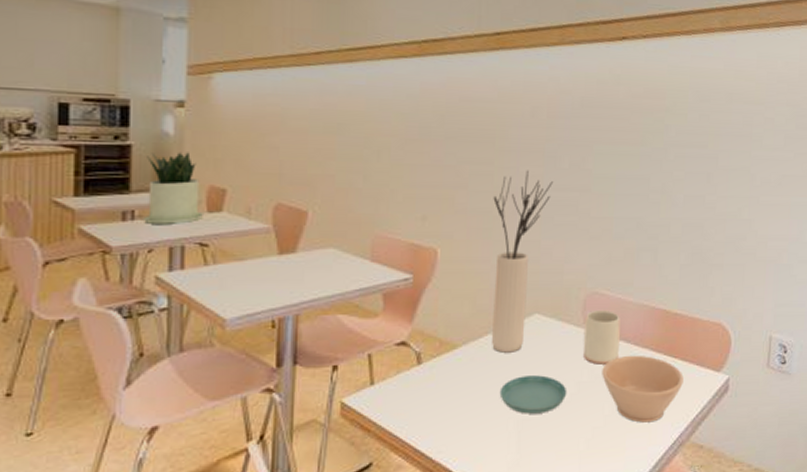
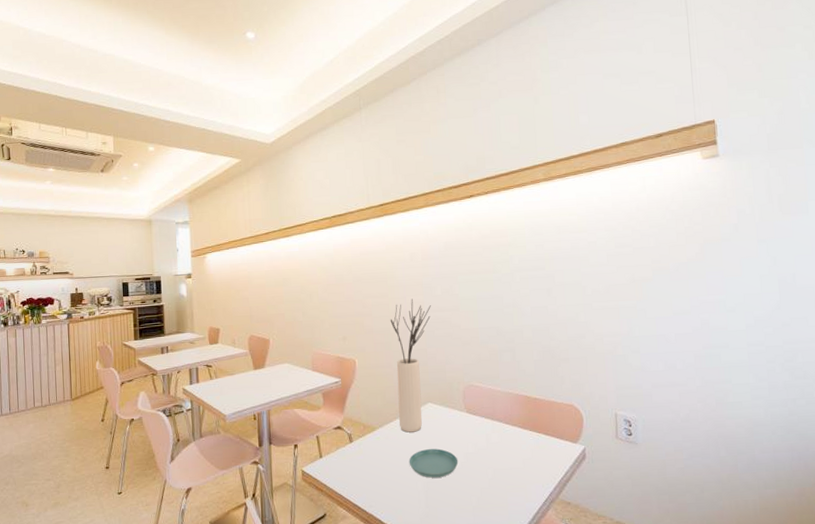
planter: present [142,152,205,224] -> none [173,306,208,355]
mug: present [583,311,621,365] -> none [465,398,495,440]
cup: present [602,355,684,423] -> none [483,431,548,484]

